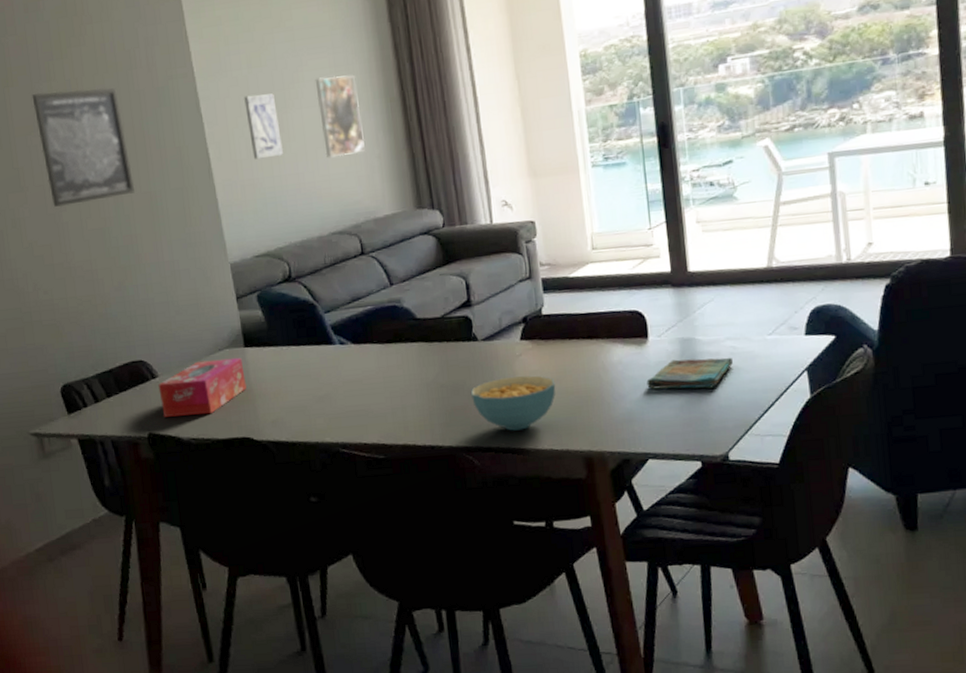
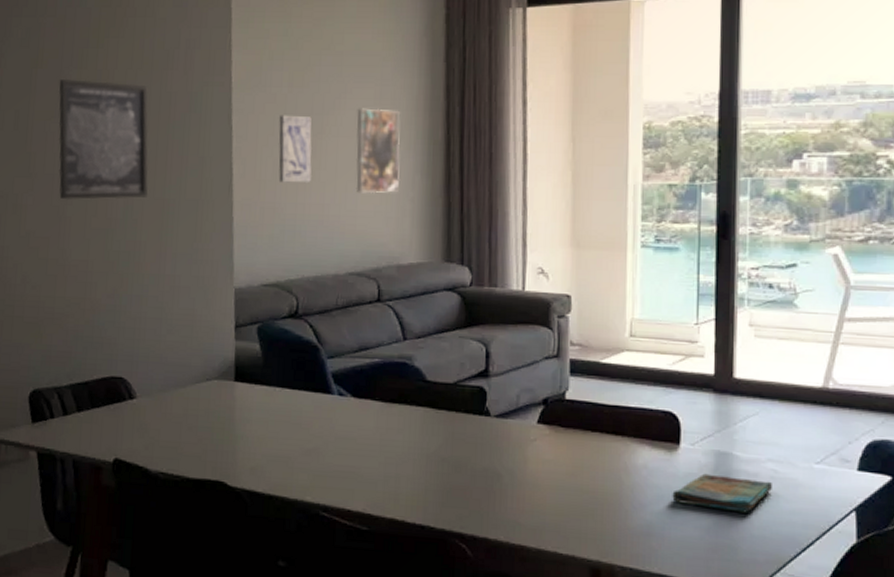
tissue box: present [158,357,247,417] -> none [134,388,230,449]
cereal bowl: present [471,375,556,431] -> none [474,462,570,525]

